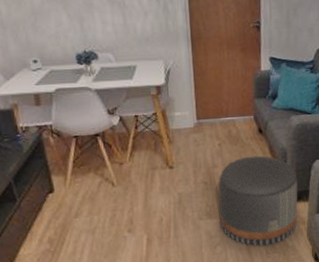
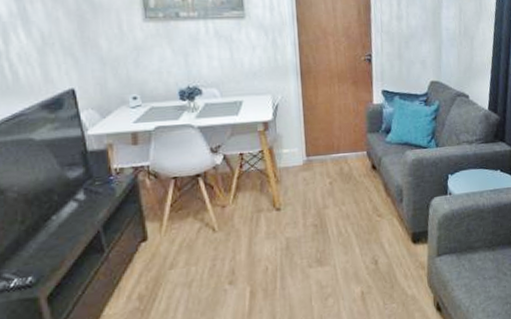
pouf: present [218,155,298,246] -> none [329,194,416,296]

